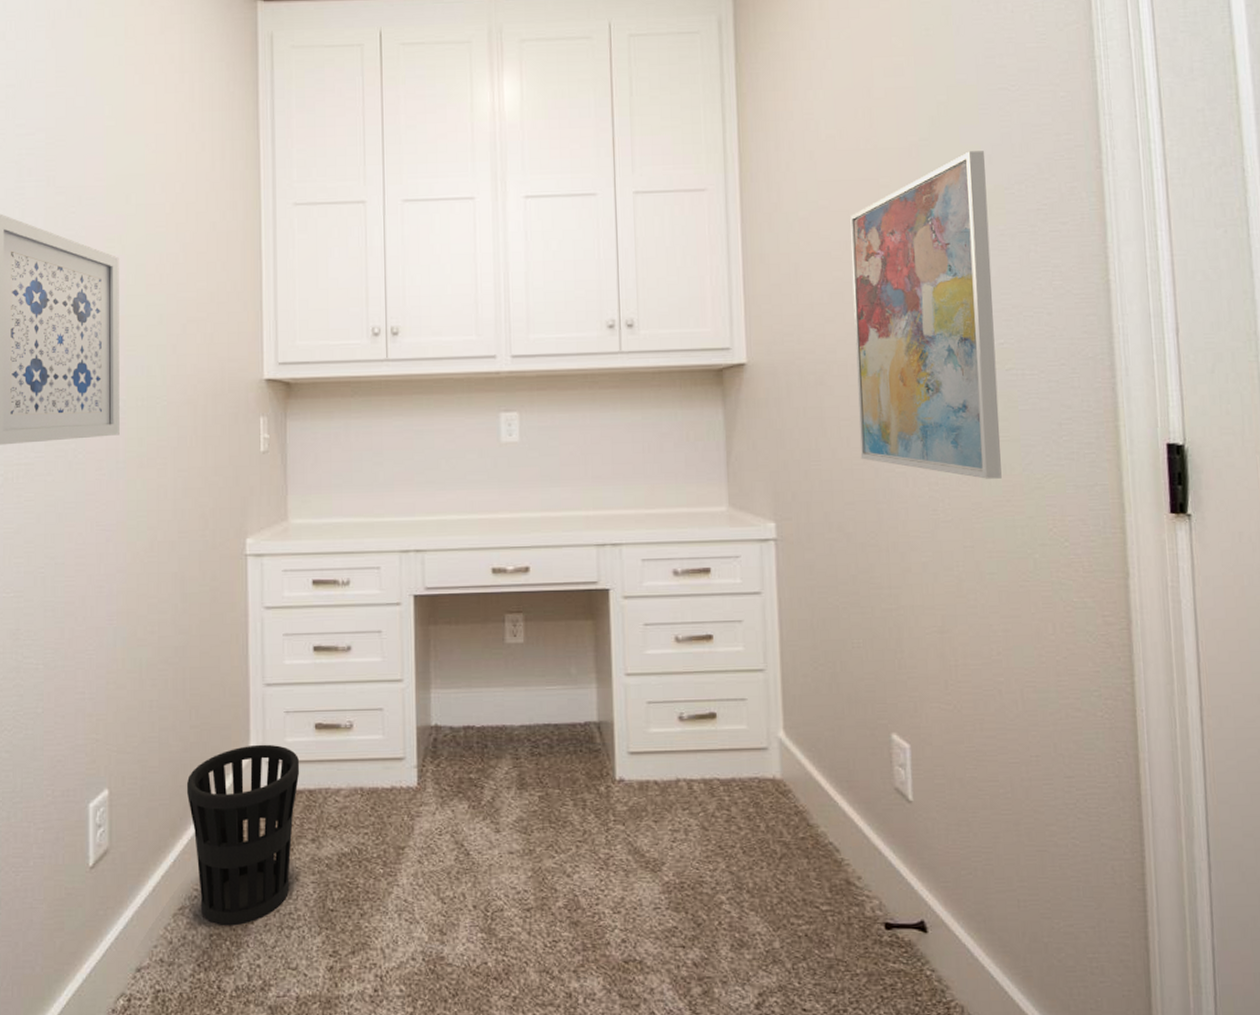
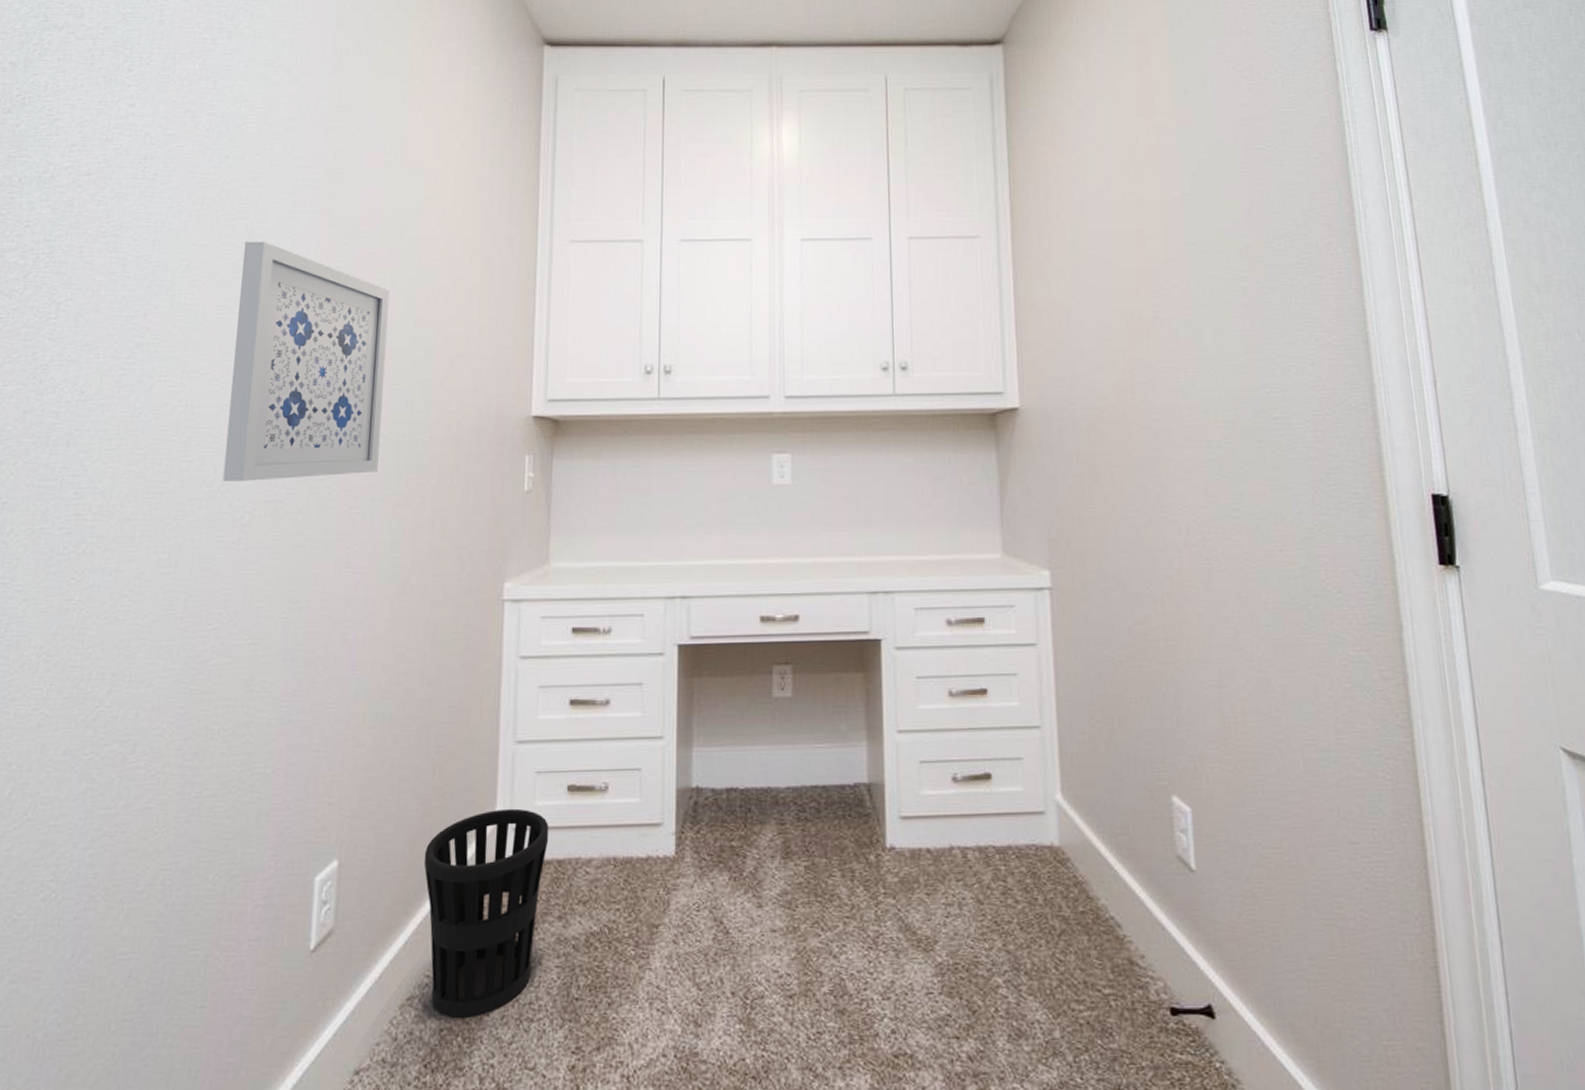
wall art: present [850,151,1002,479] -> none [1118,206,1273,528]

